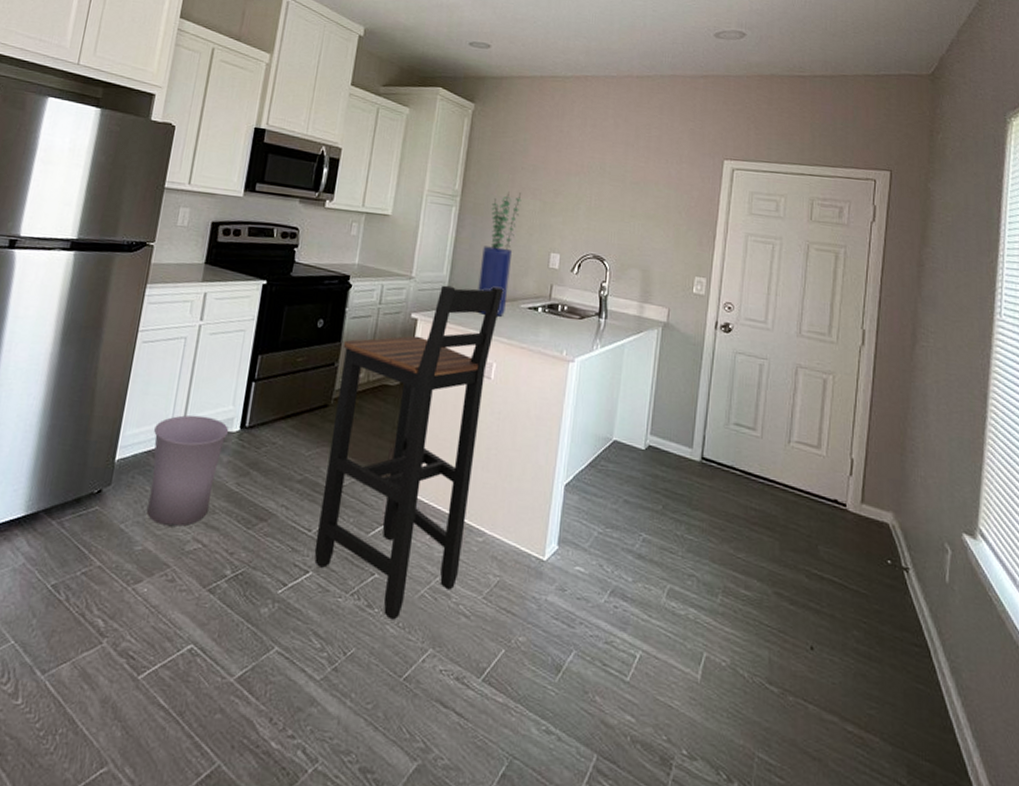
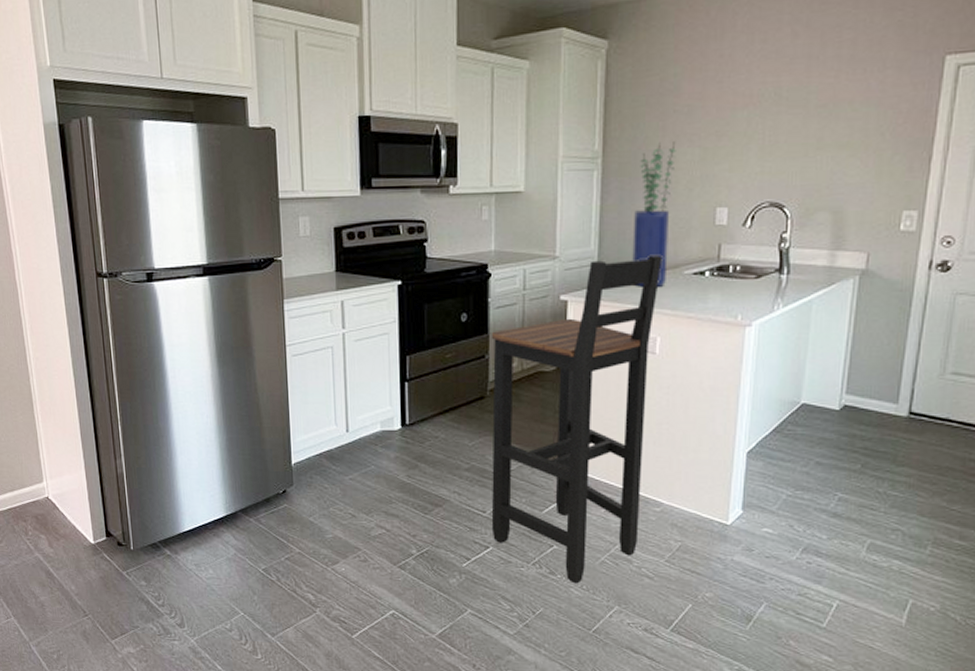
waste bin: present [147,414,229,526] -> none [321,418,391,516]

